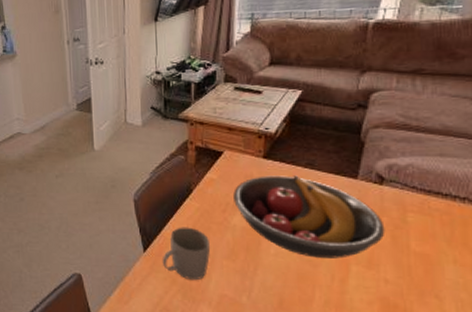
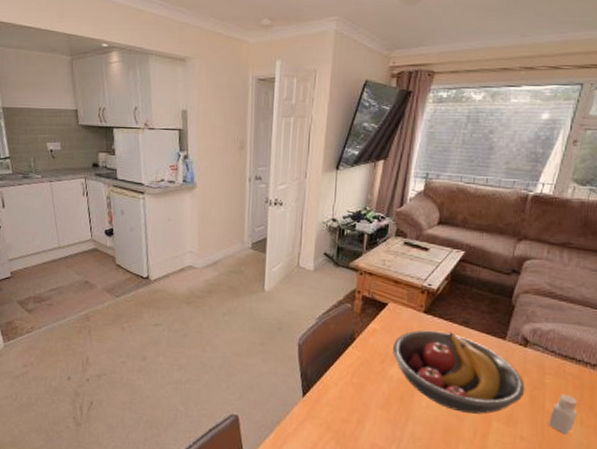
mug: present [162,227,211,281] -> none [319,374,368,429]
pepper shaker: none [416,231,449,275] -> present [549,394,578,435]

